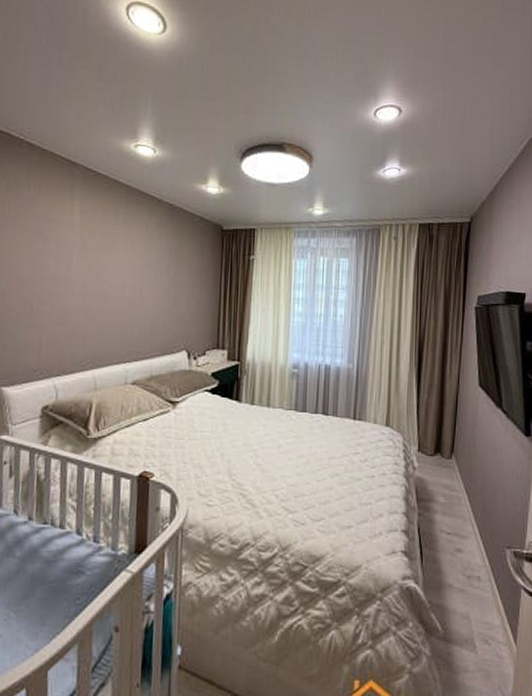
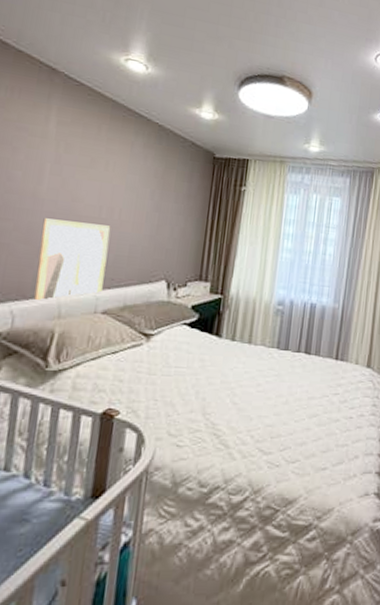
wall art: none [72,300,134,374] -> present [34,218,110,300]

